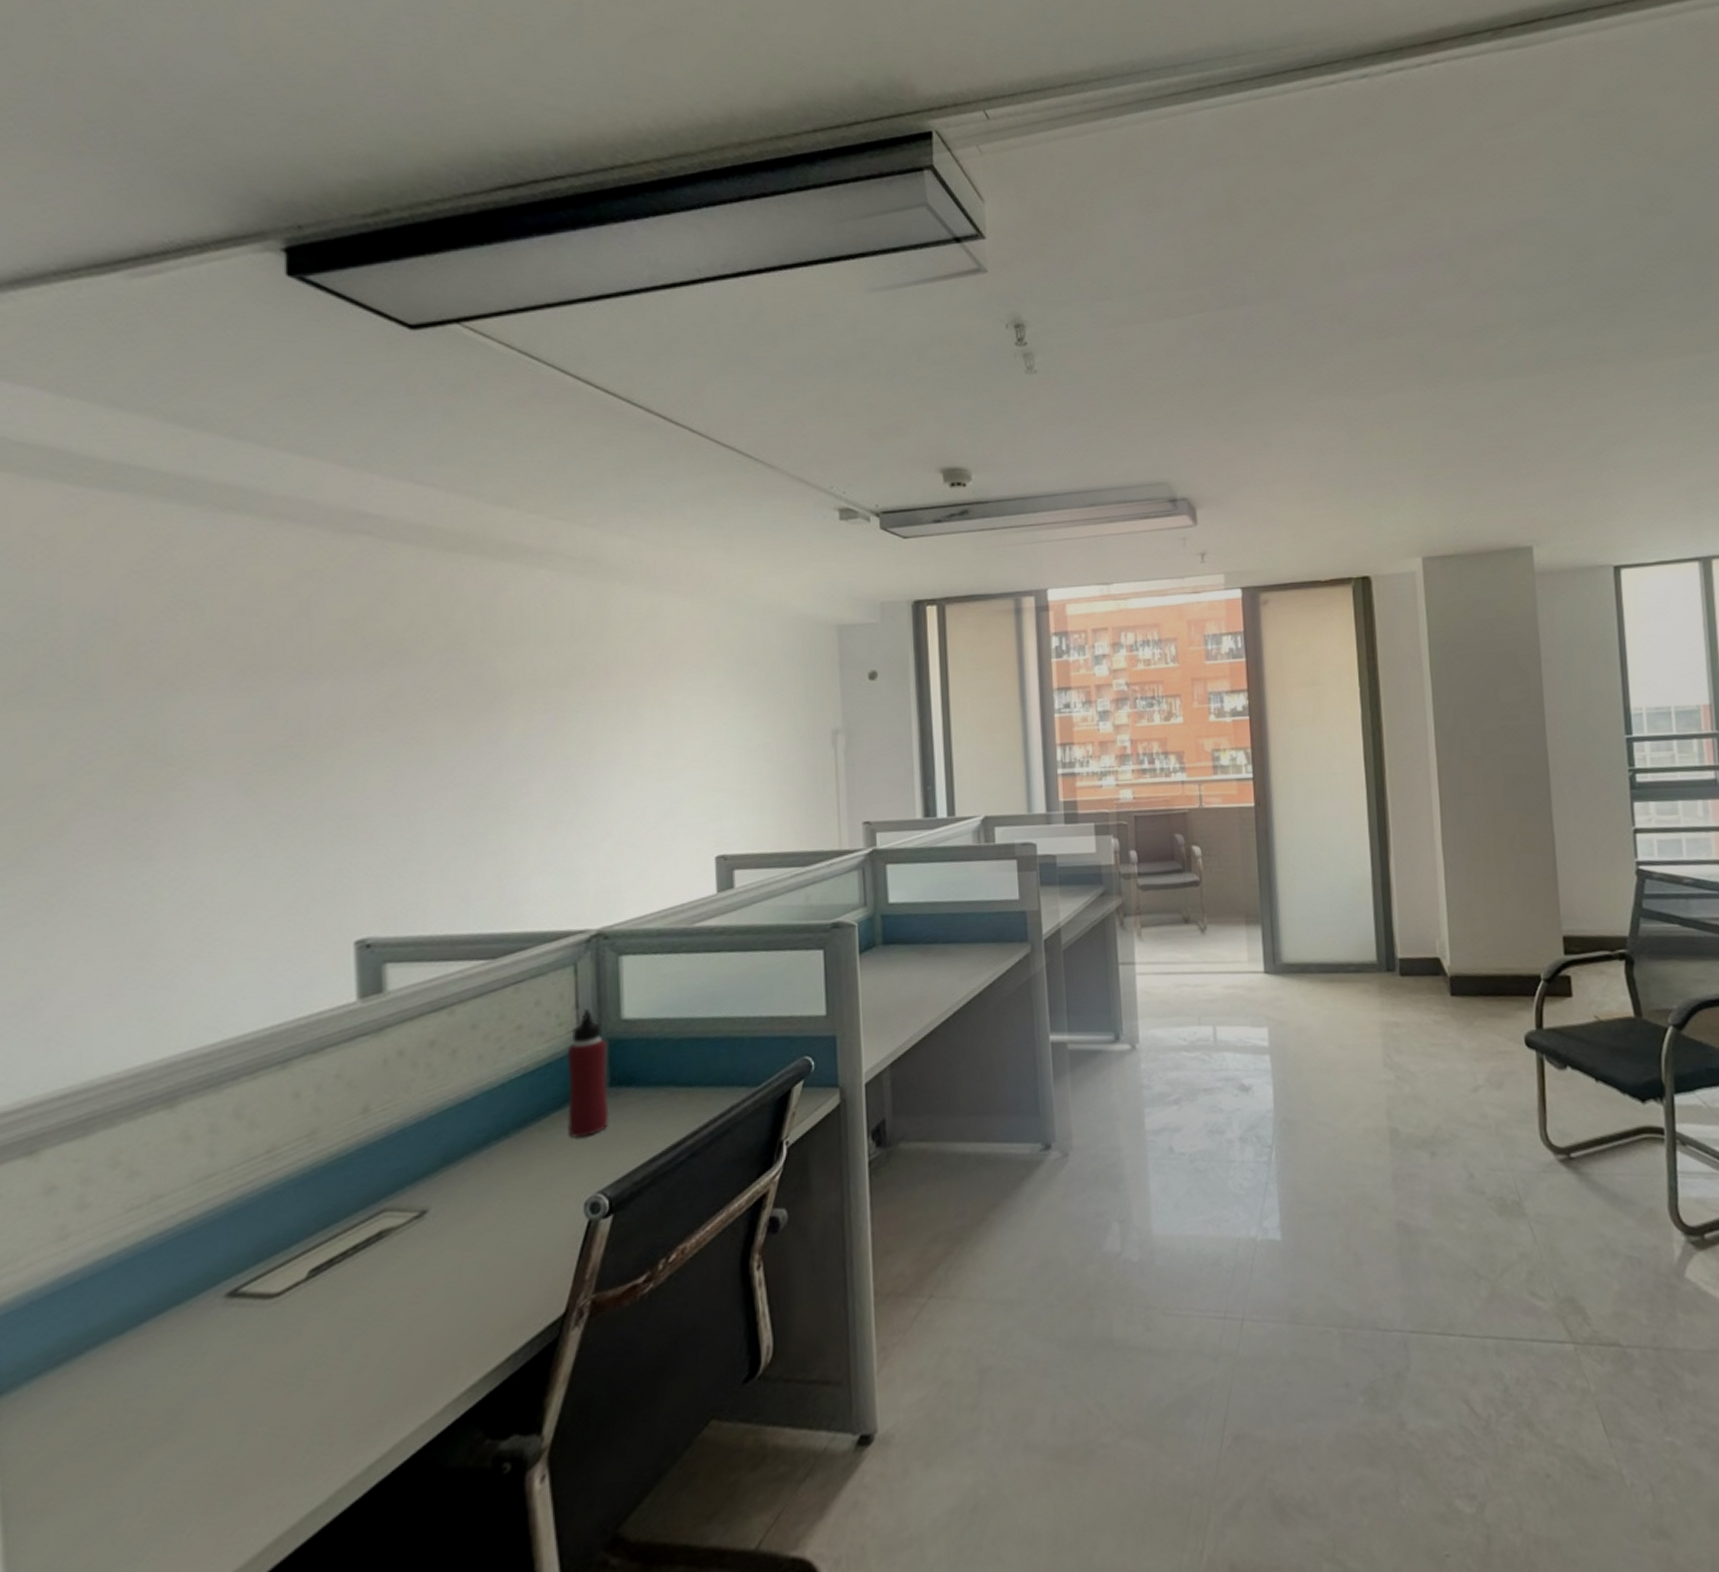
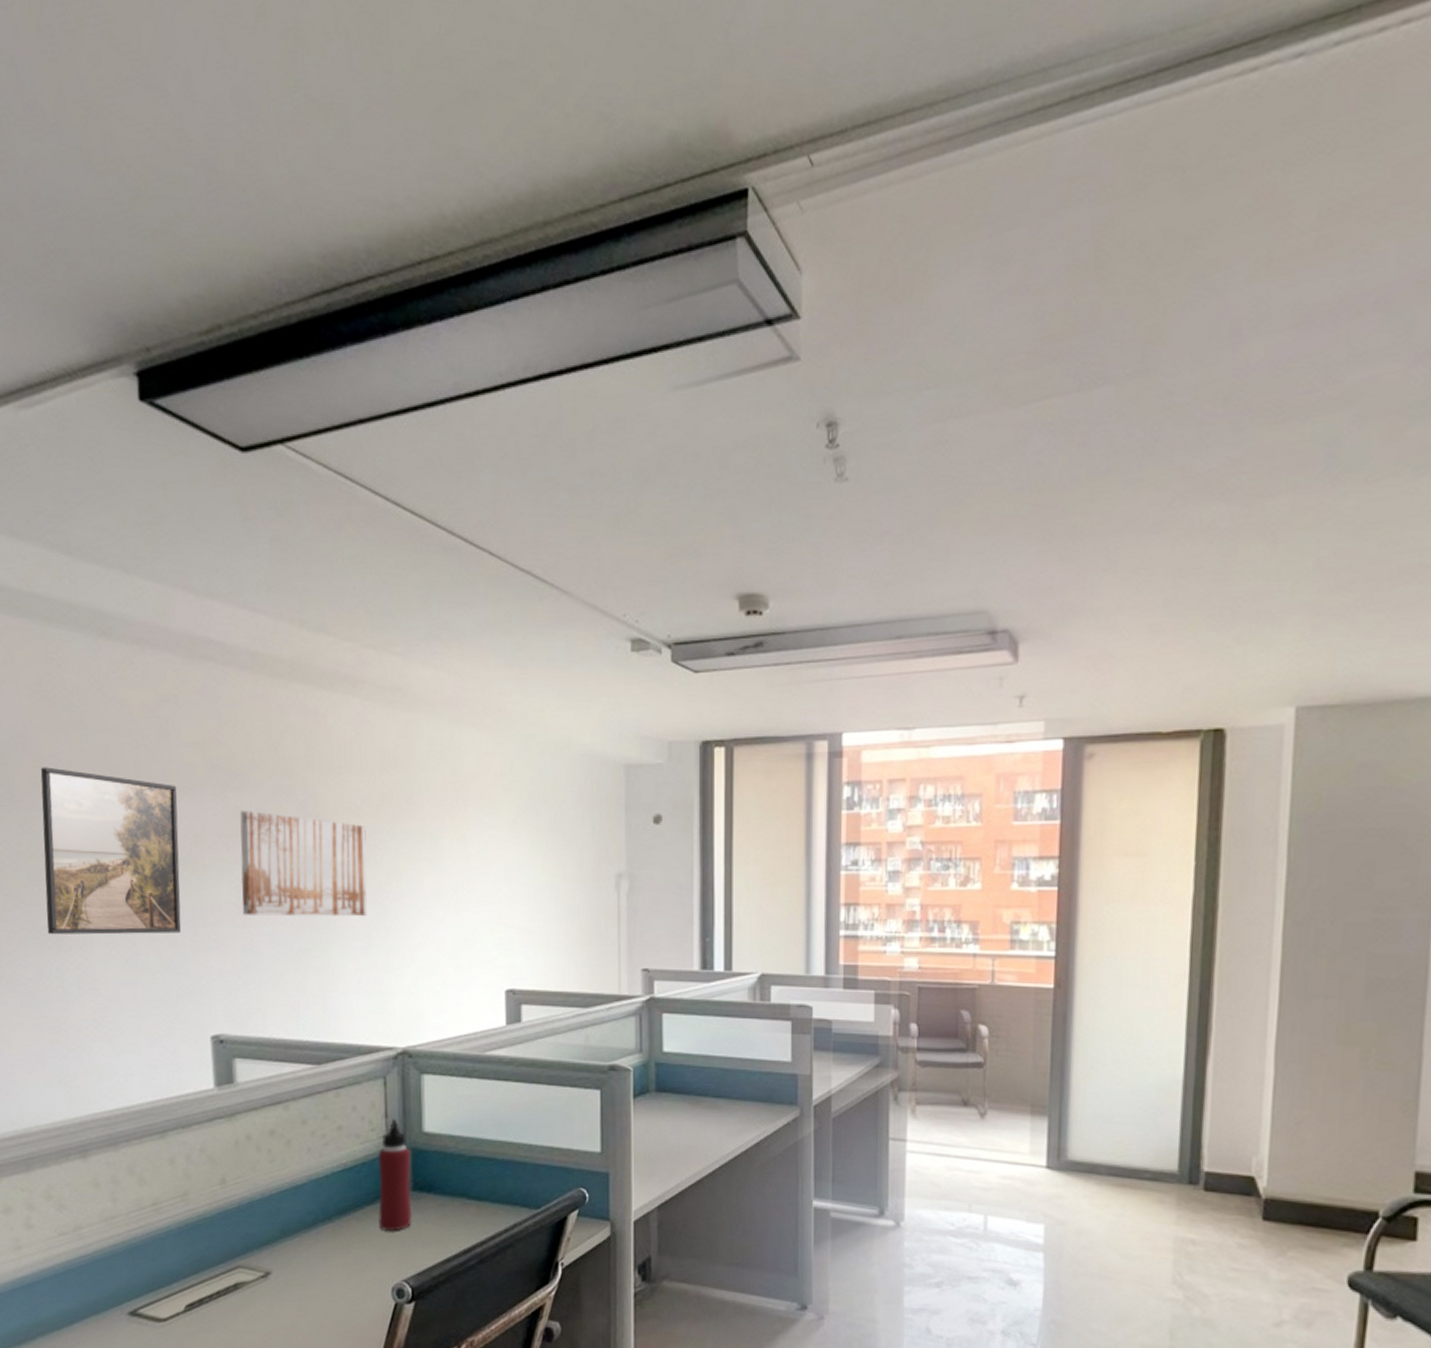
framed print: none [133,653,320,843] -> present [40,767,182,935]
wall art: none [398,689,555,802] -> present [240,811,368,917]

